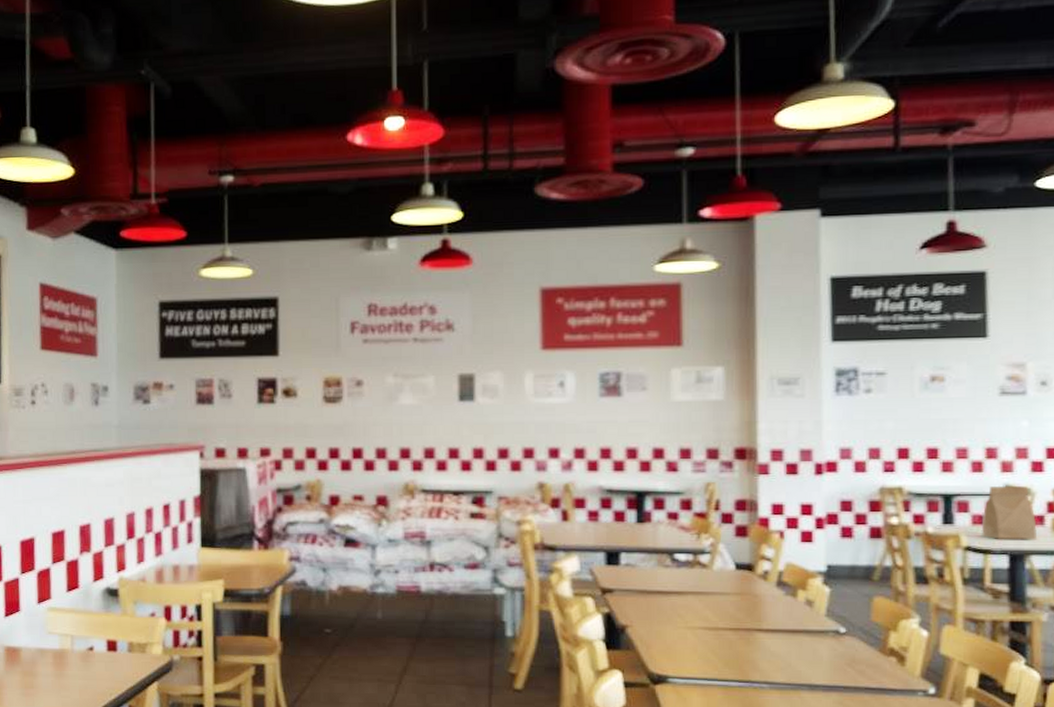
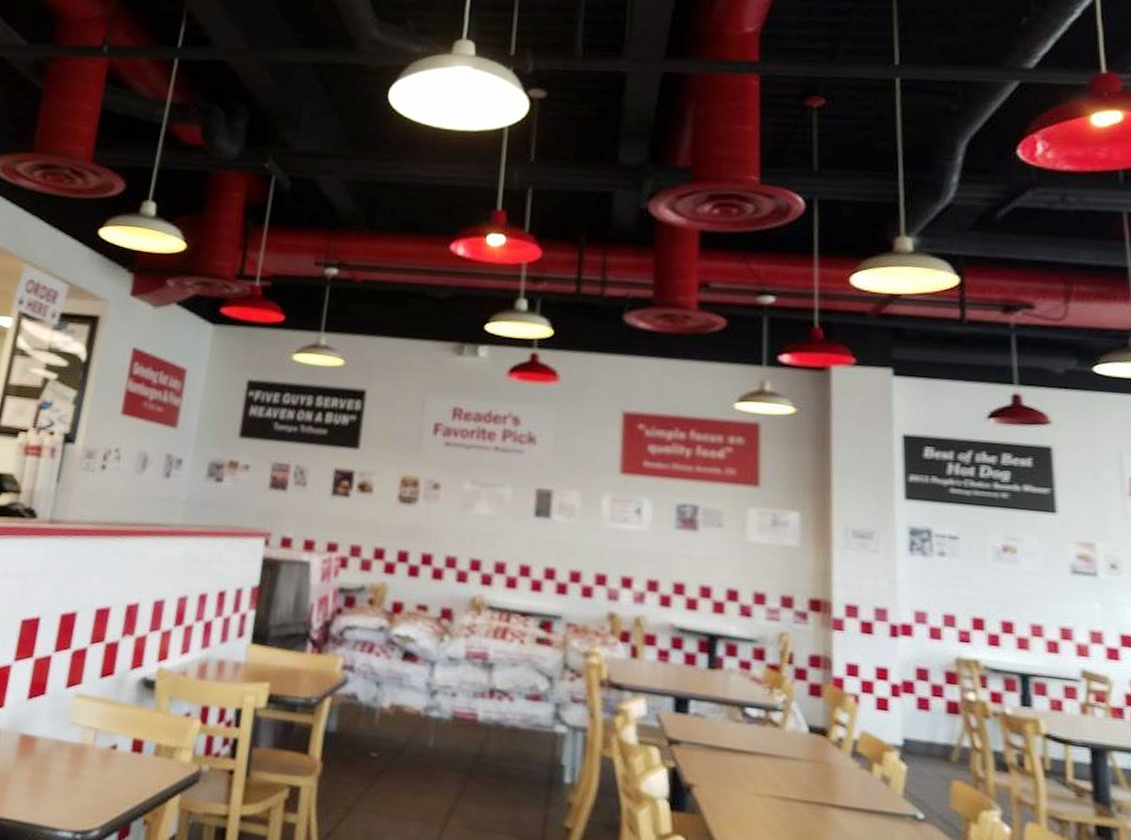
paper bag: present [981,485,1037,540] -> none [1060,670,1117,735]

